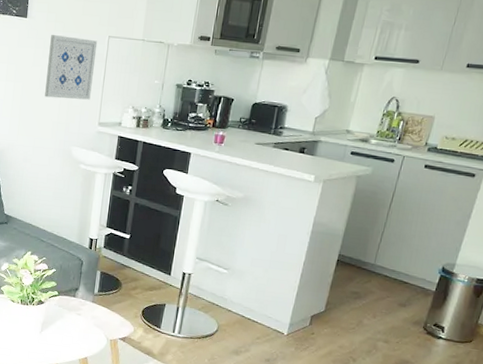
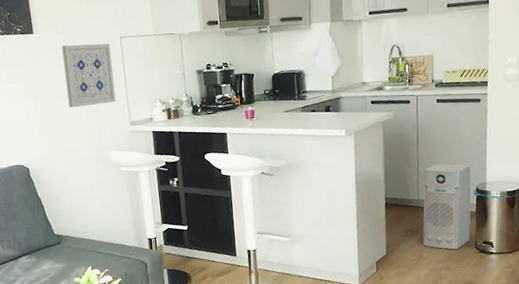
air purifier: none [367,232,442,325] -> present [423,163,471,250]

